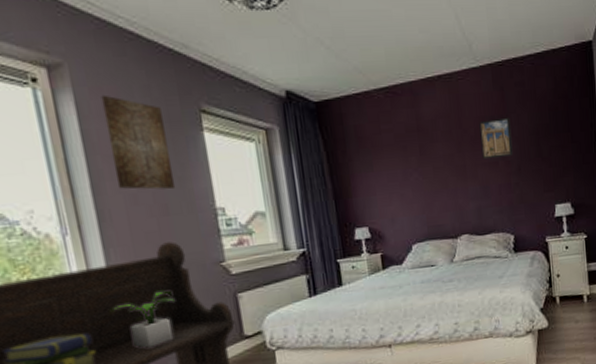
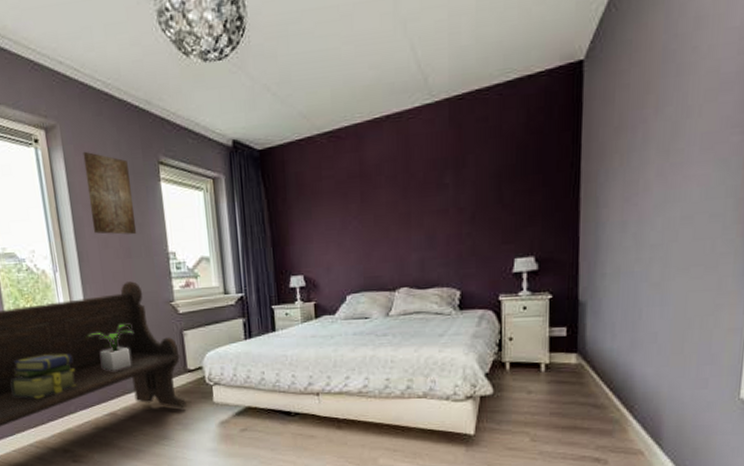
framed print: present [479,117,513,160] -> none [429,158,467,207]

